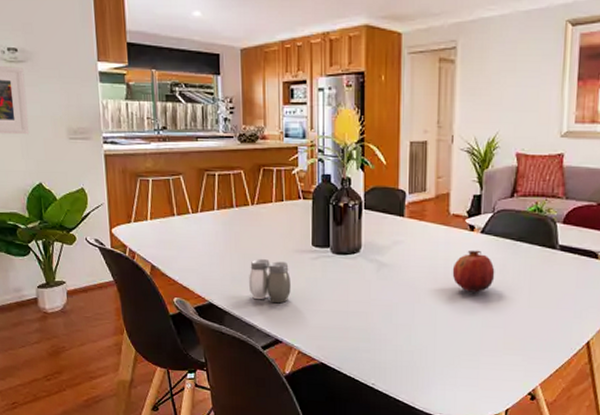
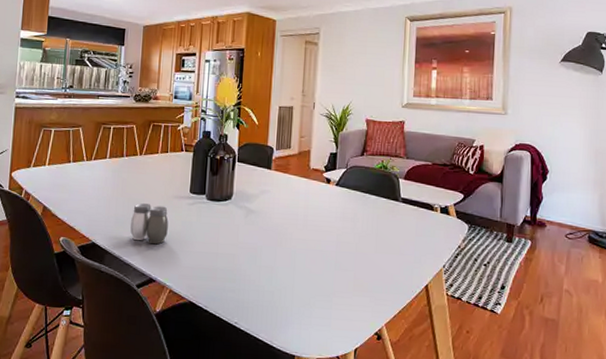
fruit: present [452,250,495,293] -> none [310,200,347,238]

